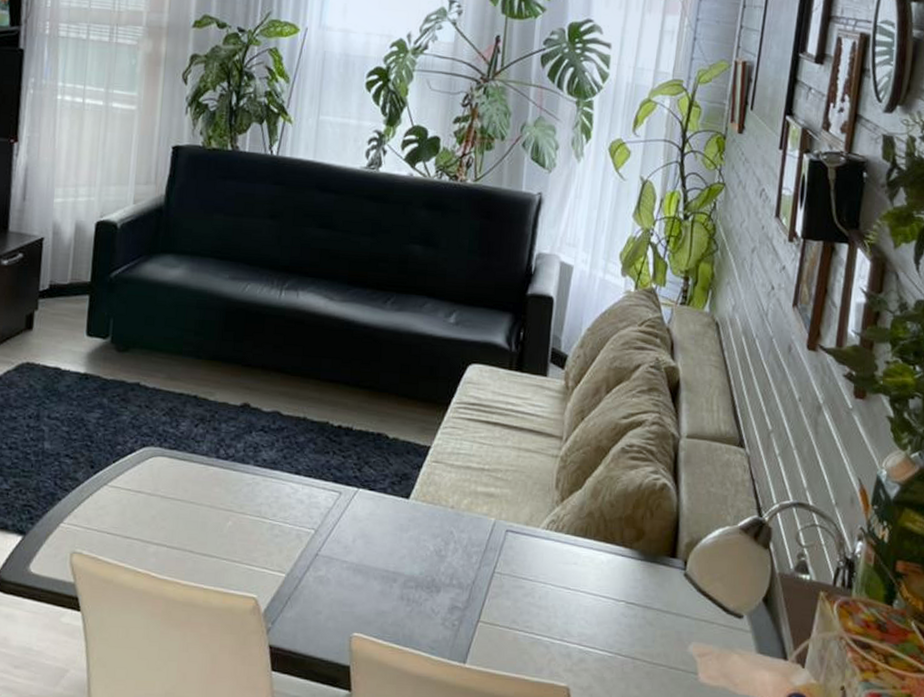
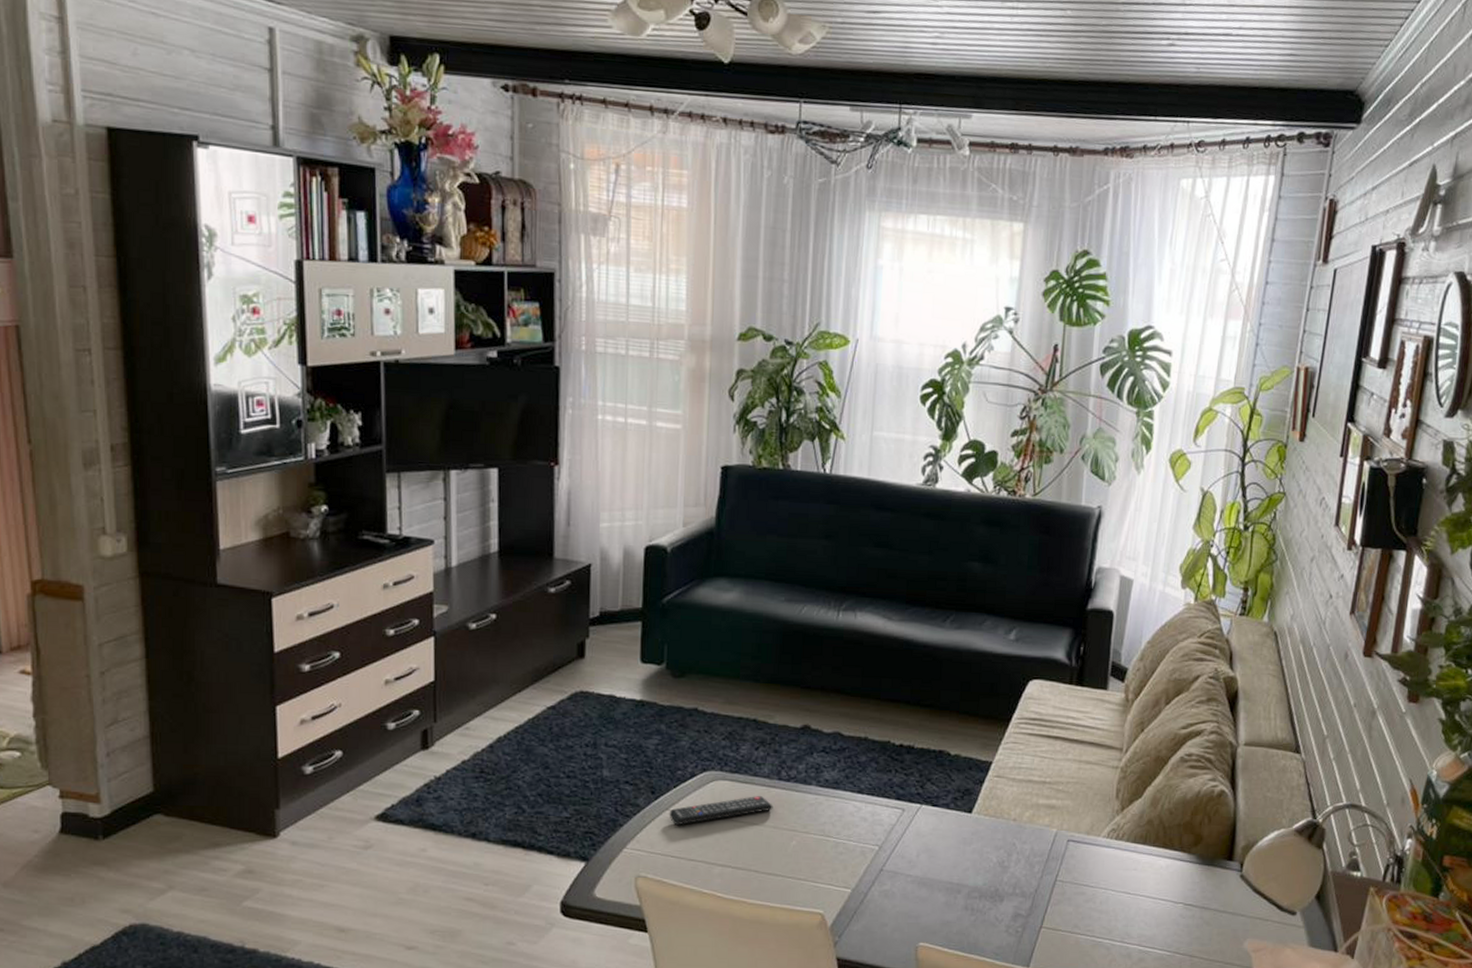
remote control: none [107,474,211,502] -> present [669,796,773,826]

